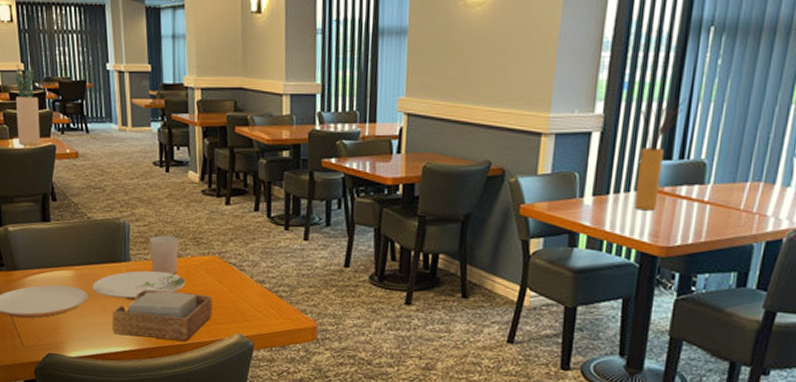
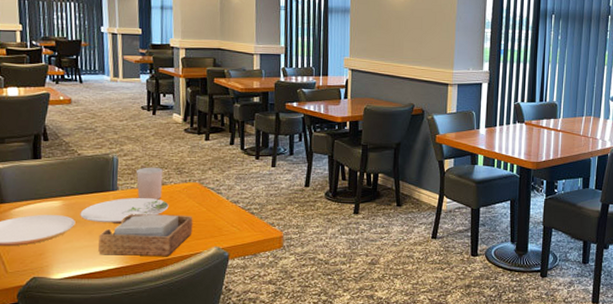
vase: present [15,64,40,146] -> none [12,25,36,94]
vase: present [634,96,687,211] -> none [513,59,541,138]

